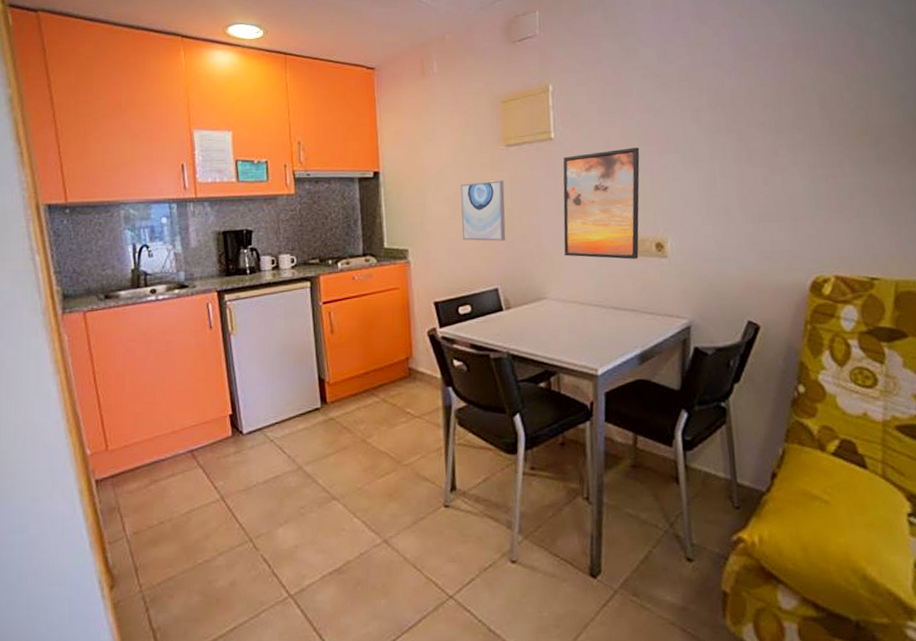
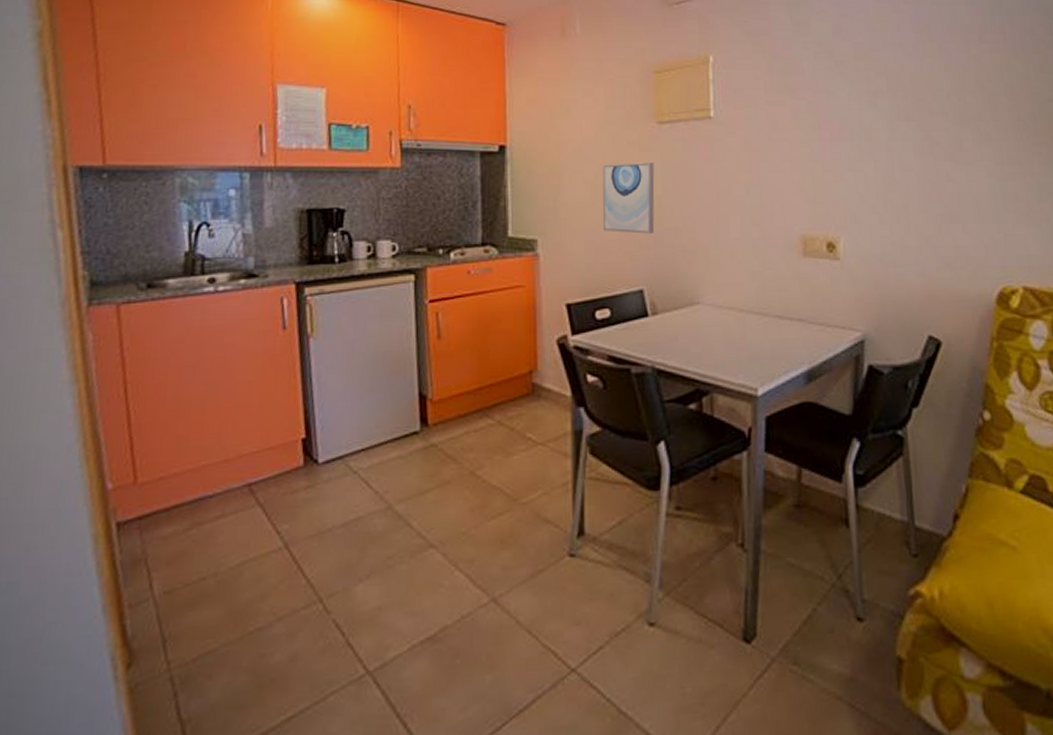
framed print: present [563,147,640,259] -> none [722,132,811,260]

